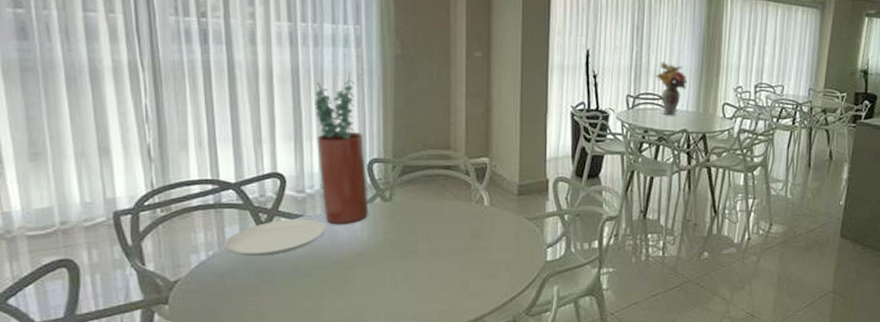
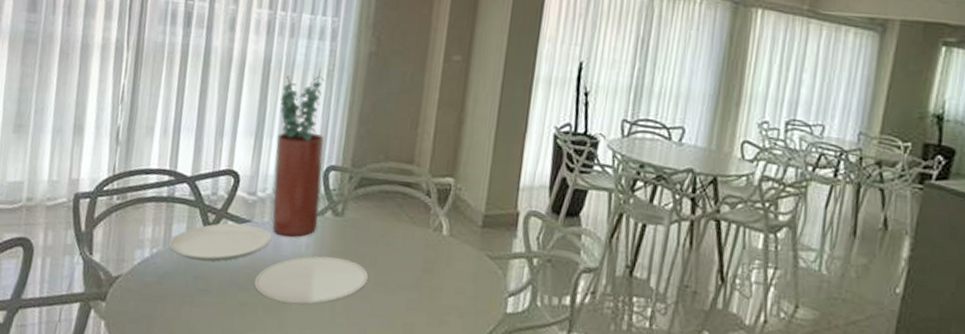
plate: none [316,237,422,280] -> present [254,256,368,304]
flower arrangement: present [655,62,688,116] -> none [659,83,699,151]

